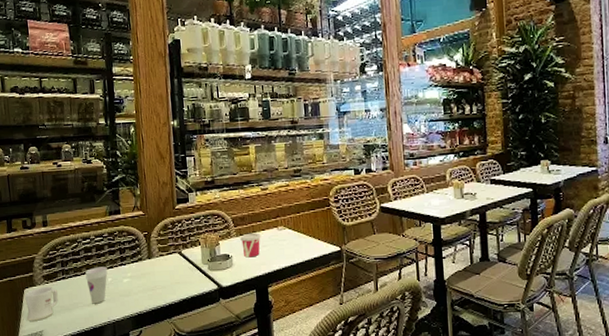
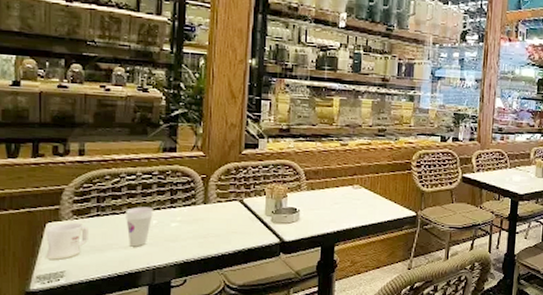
cup: present [240,232,261,258] -> none [311,188,334,214]

